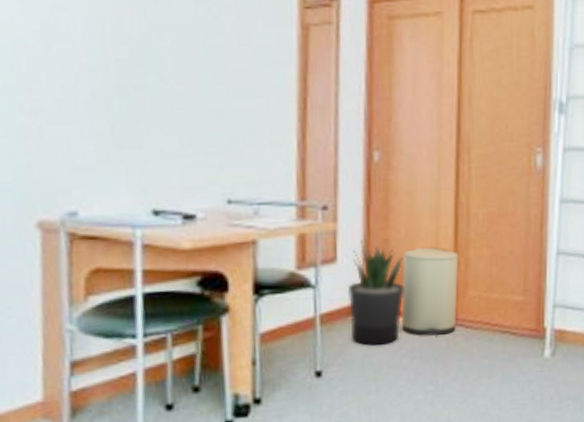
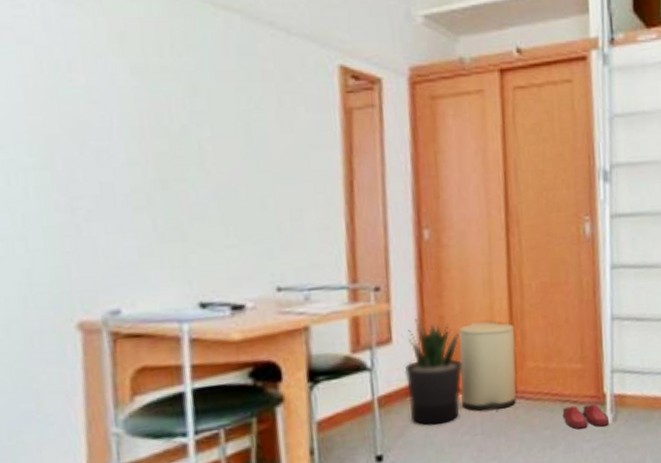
slippers: none [501,337,547,361] -> present [562,403,609,429]

